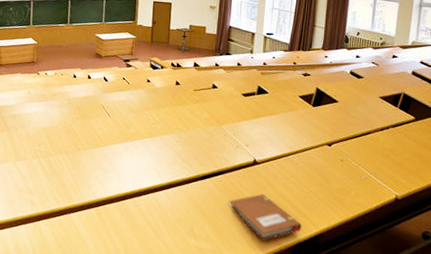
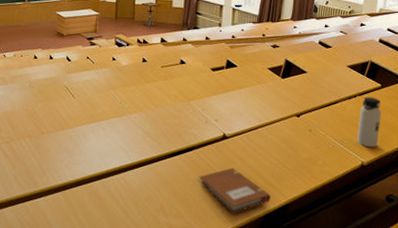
water bottle: none [391,129,416,182] -> present [357,96,381,148]

